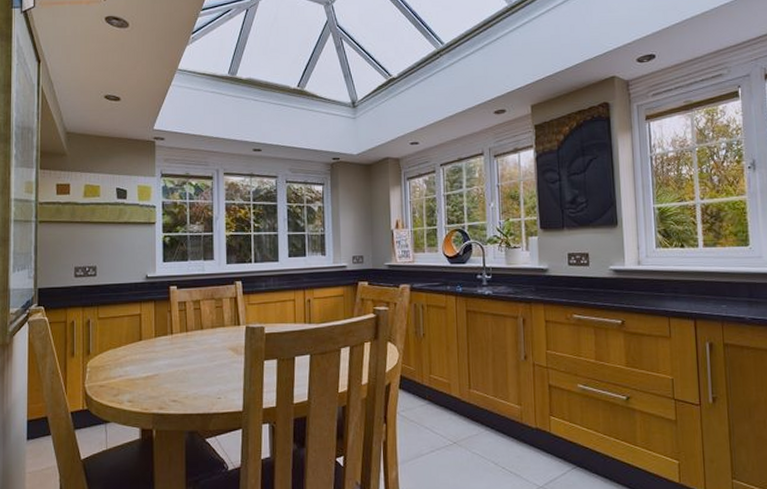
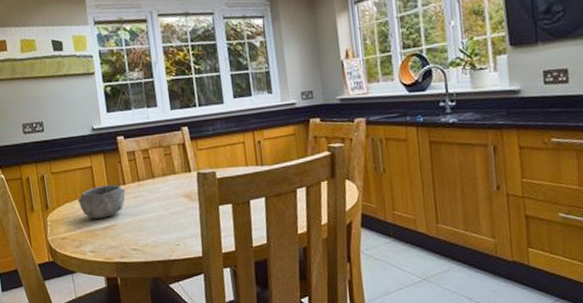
bowl: none [122,333,173,368] -> present [77,184,126,220]

